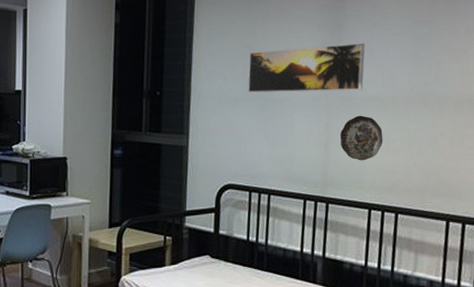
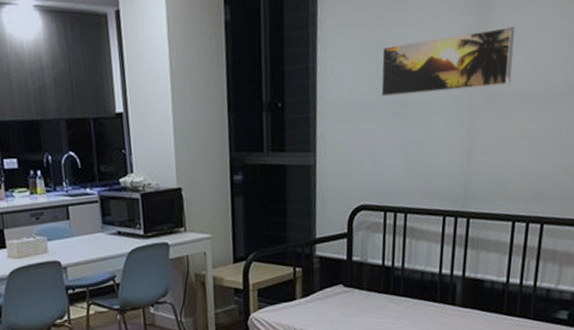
decorative plate: present [340,115,384,161] -> none [484,115,531,168]

